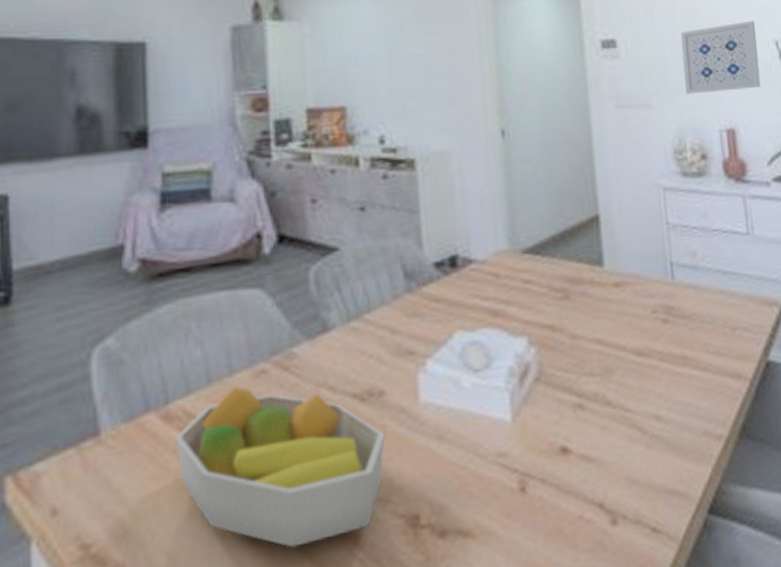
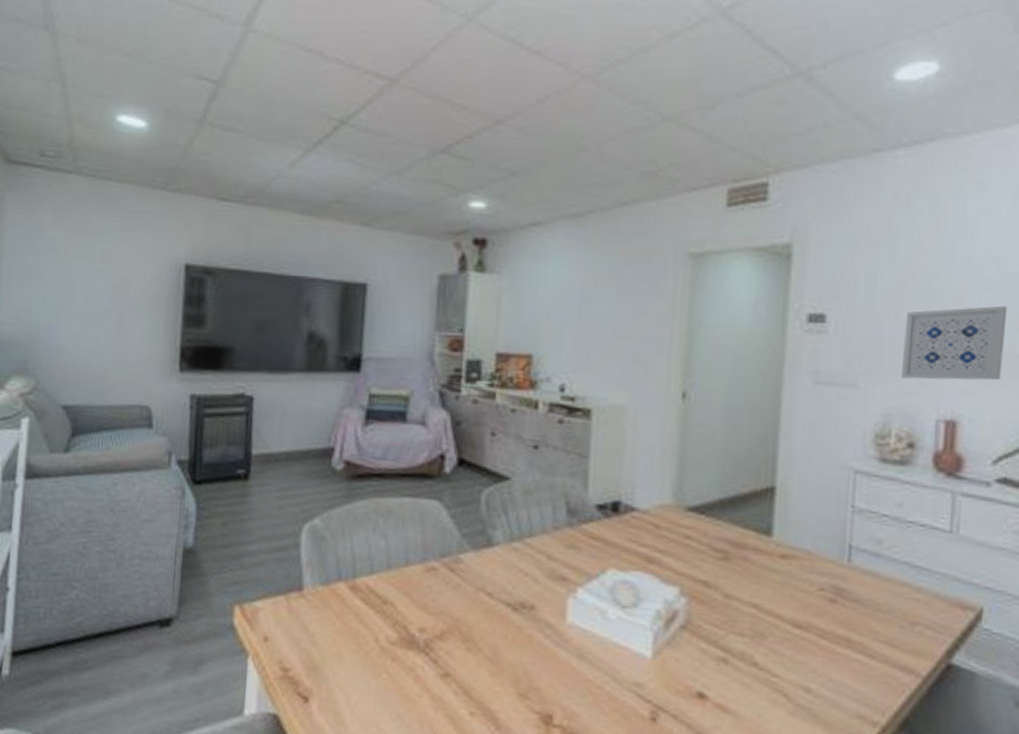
fruit bowl: present [175,386,385,548] -> none [358,575,531,714]

